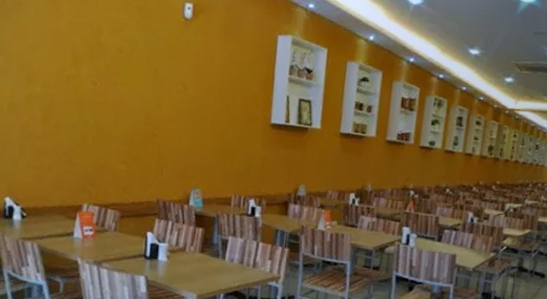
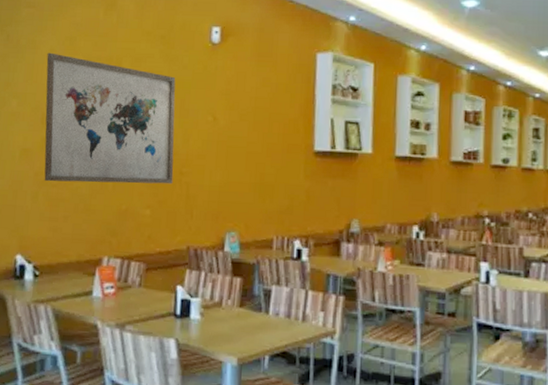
wall art: none [30,14,151,144] -> present [44,52,176,184]

